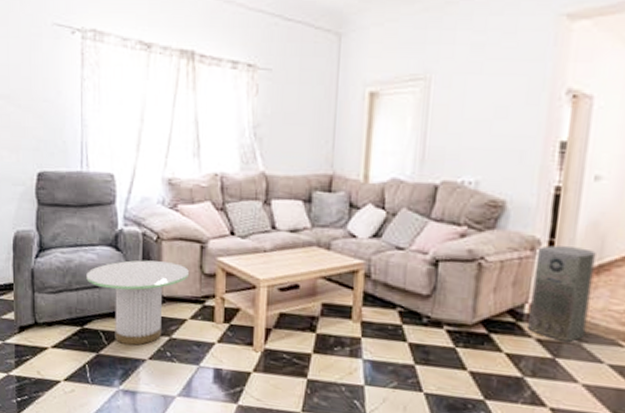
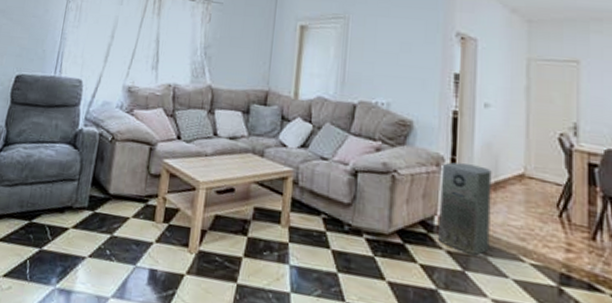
side table: present [86,260,189,346] -> none [42,158,137,242]

